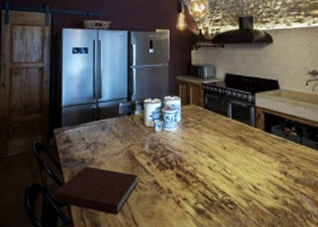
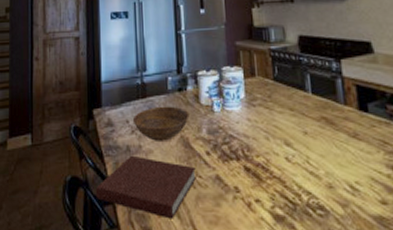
bowl: none [87,127,135,155] -> present [132,106,190,141]

